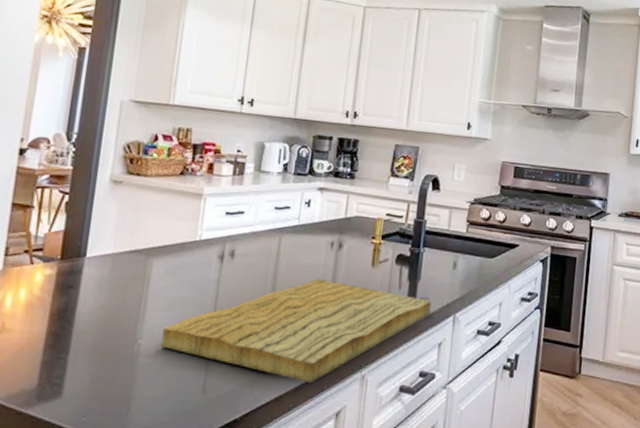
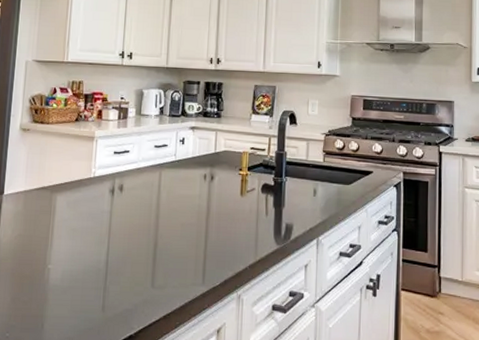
cutting board: present [160,279,432,383] -> none [66,209,296,302]

